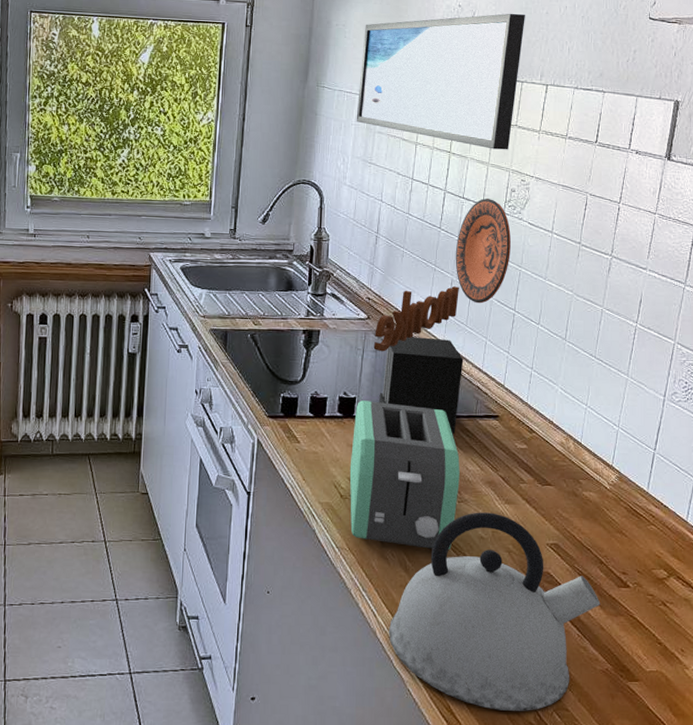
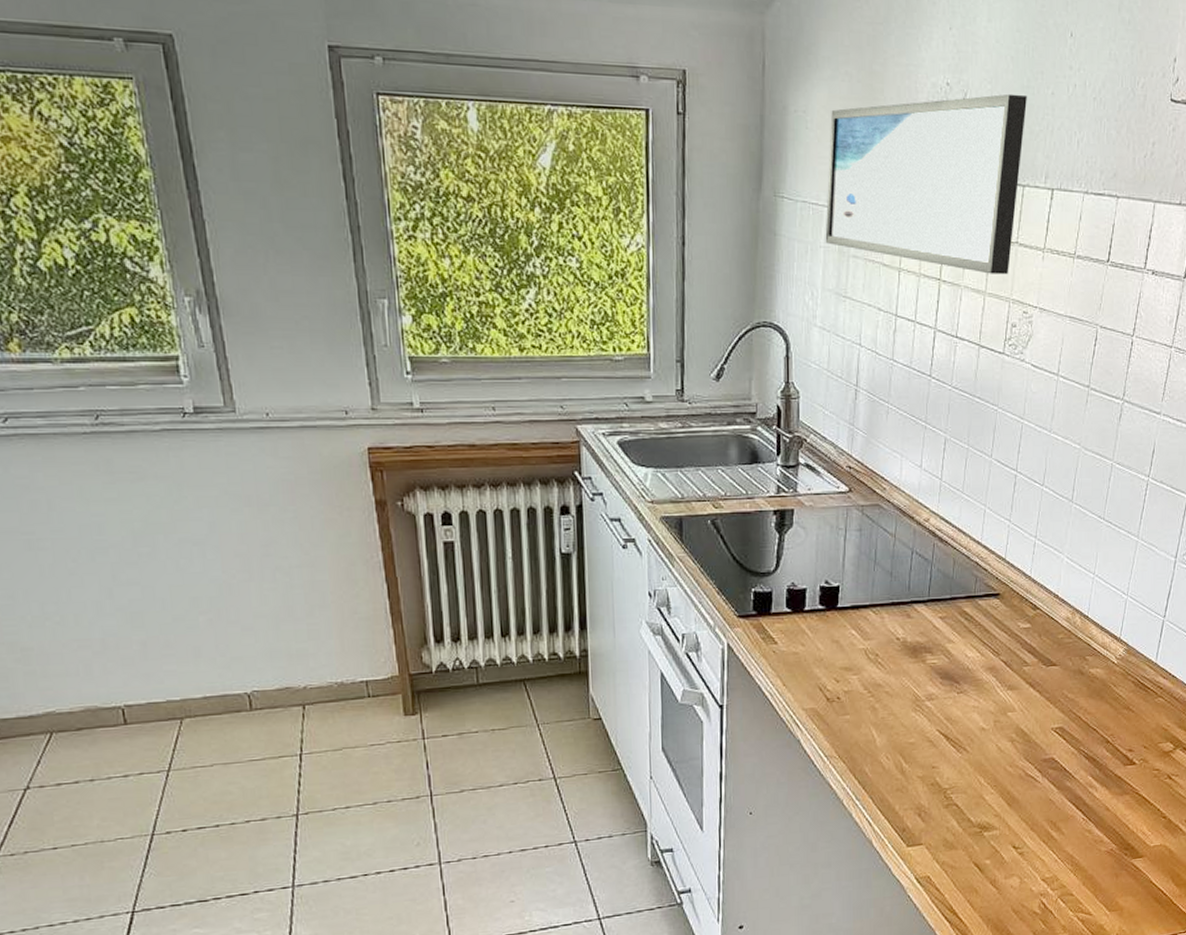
toaster: present [349,400,460,550] -> none [835,588,958,747]
knife block: present [373,286,464,434] -> none [857,446,960,618]
kettle: present [388,512,601,711] -> none [885,701,1106,904]
decorative plate: present [455,198,511,304] -> none [948,335,1011,465]

